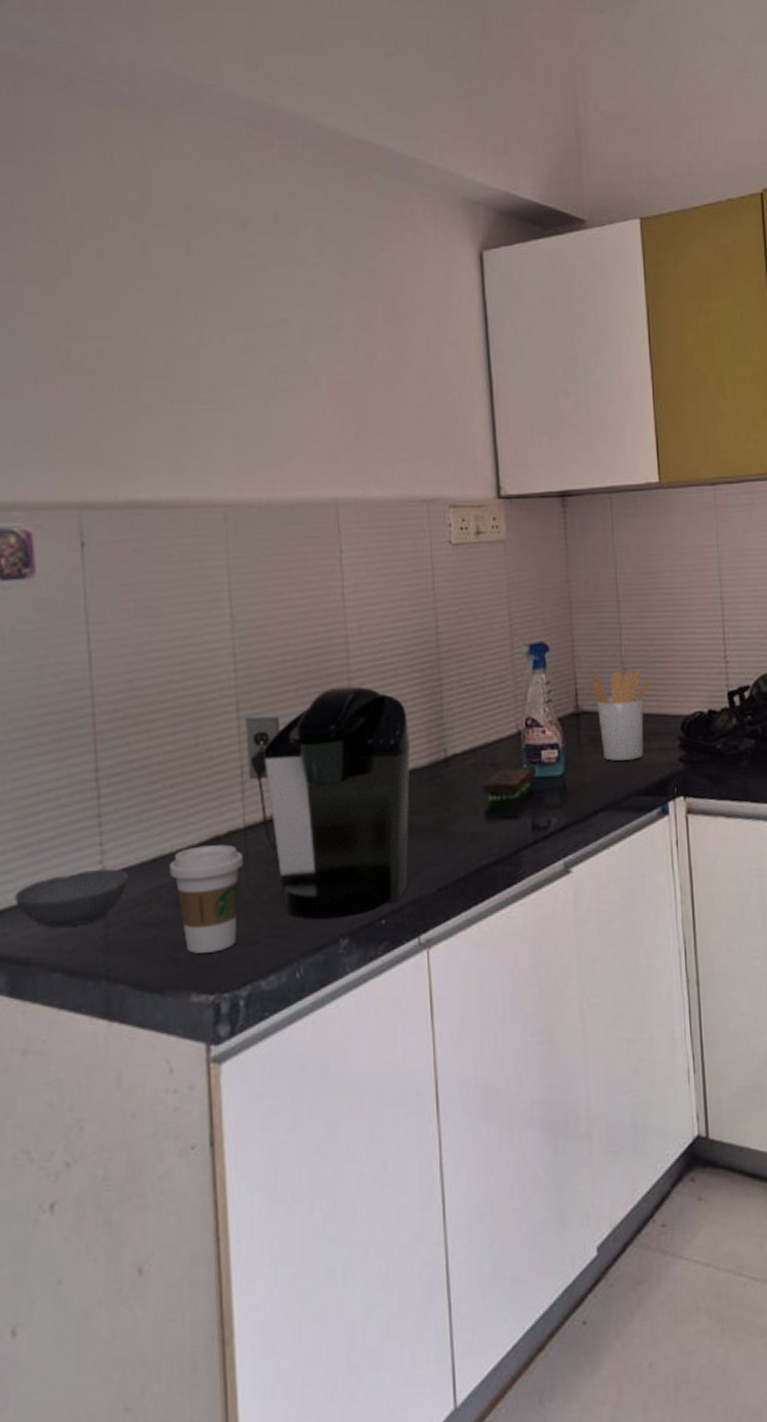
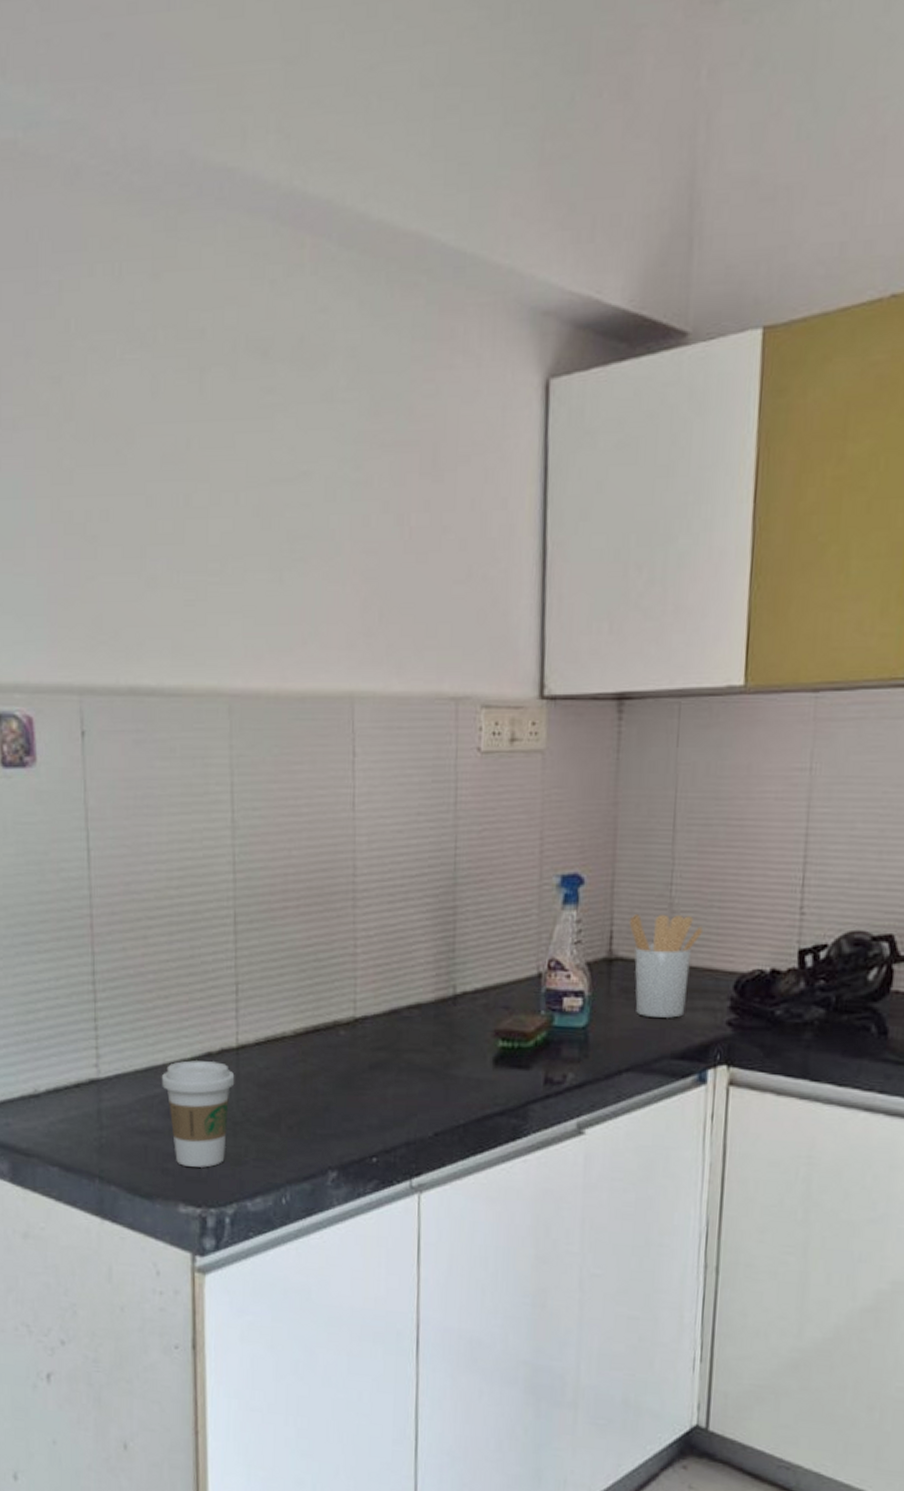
bowl: present [15,868,129,928] -> none [16,1072,122,1124]
coffee maker: present [245,686,410,919] -> none [242,907,416,1149]

